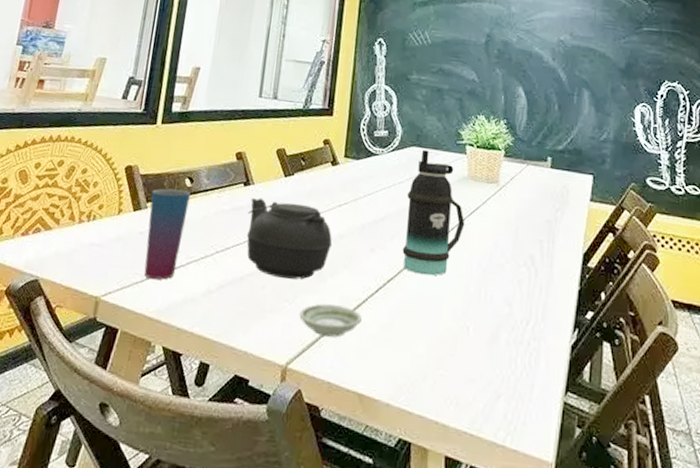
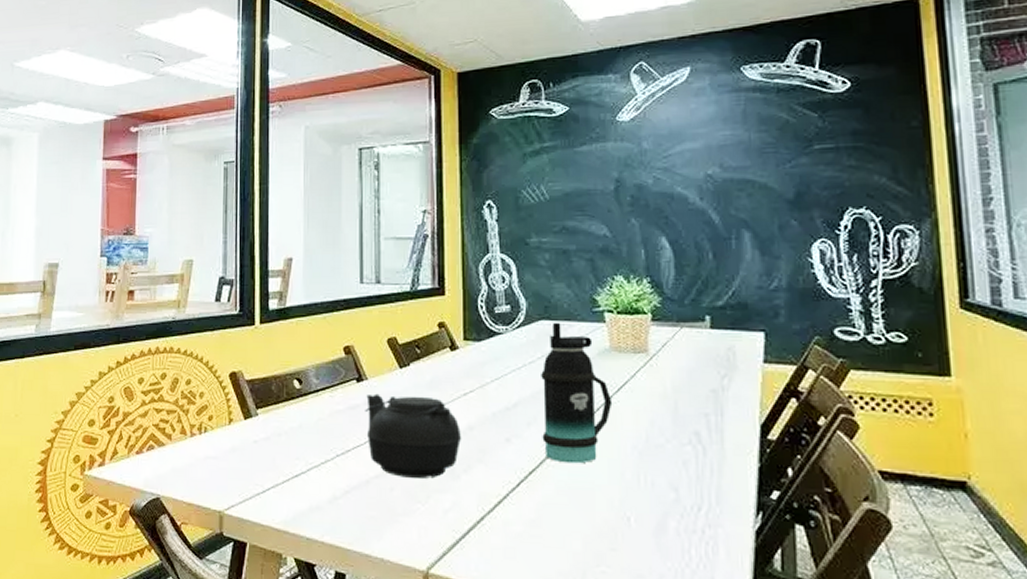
cup: present [144,188,191,280] -> none [260,392,301,489]
saucer: present [299,303,362,337] -> none [435,502,504,538]

